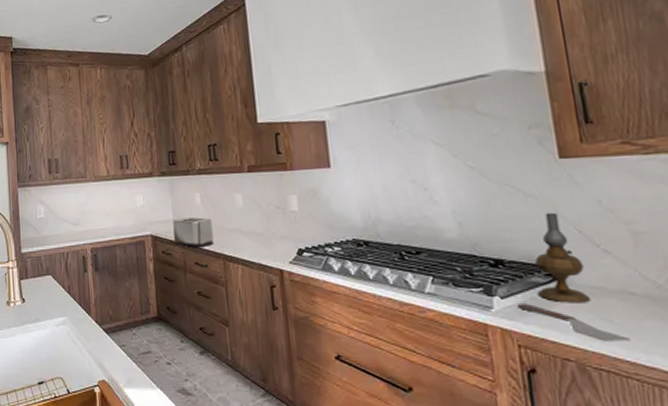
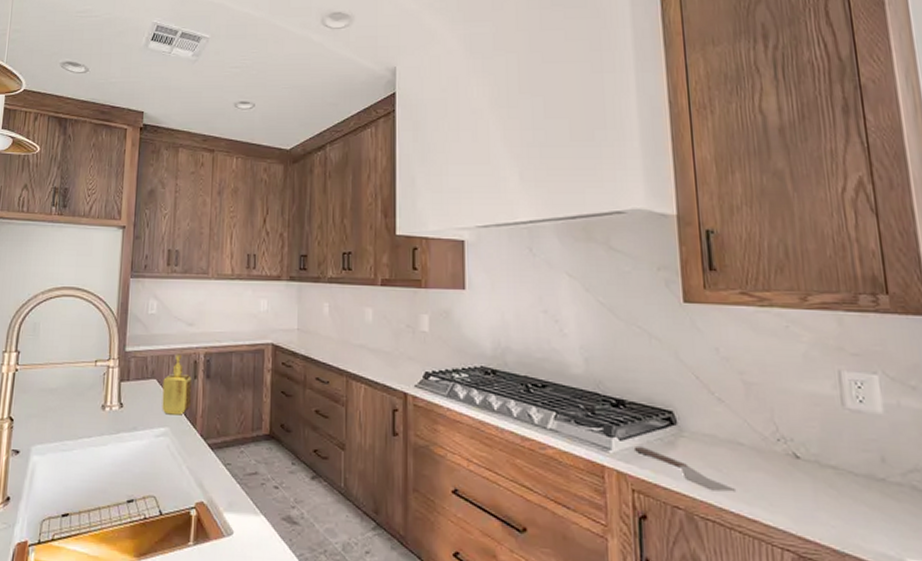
soap dispenser: none [57,251,84,306] -> present [162,353,192,415]
toaster: present [173,217,214,248] -> none [297,327,339,363]
oil lamp: present [535,212,591,303] -> none [653,356,703,451]

